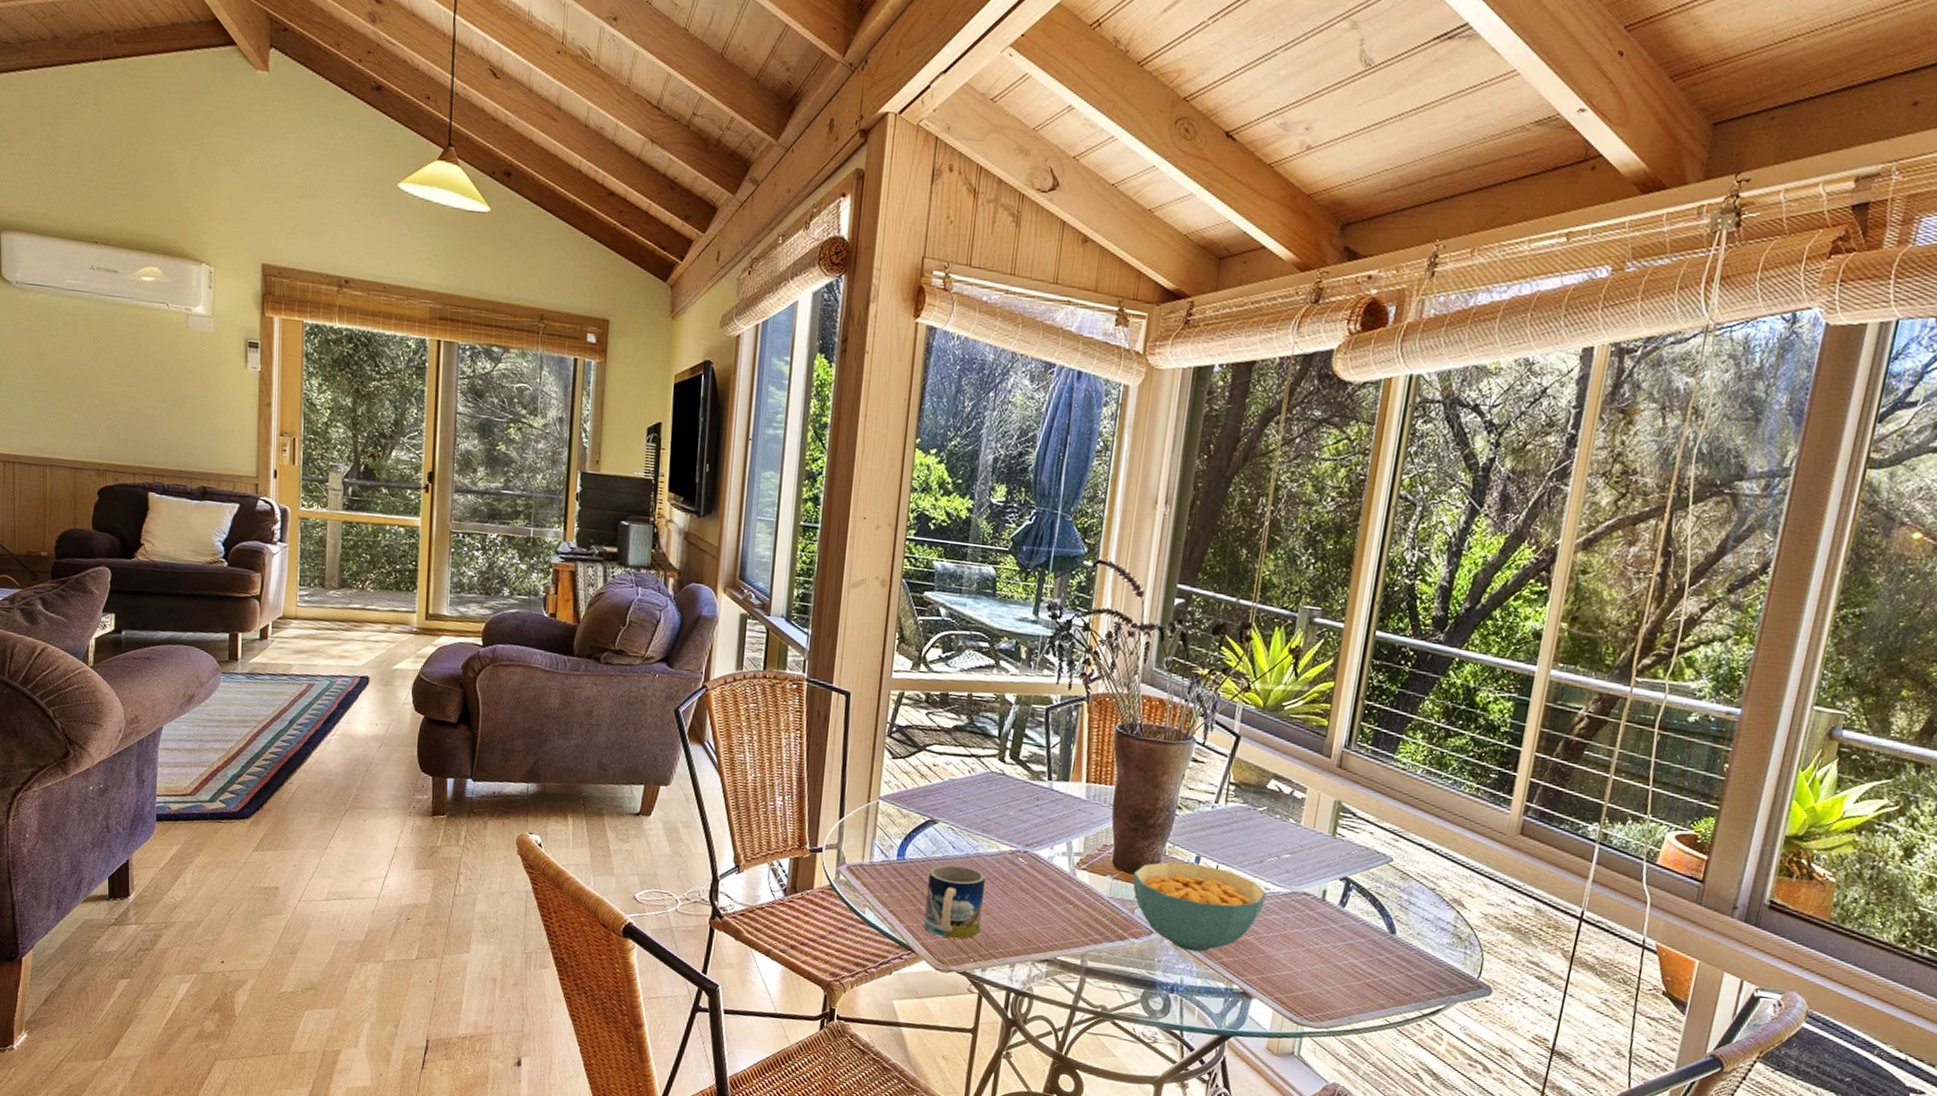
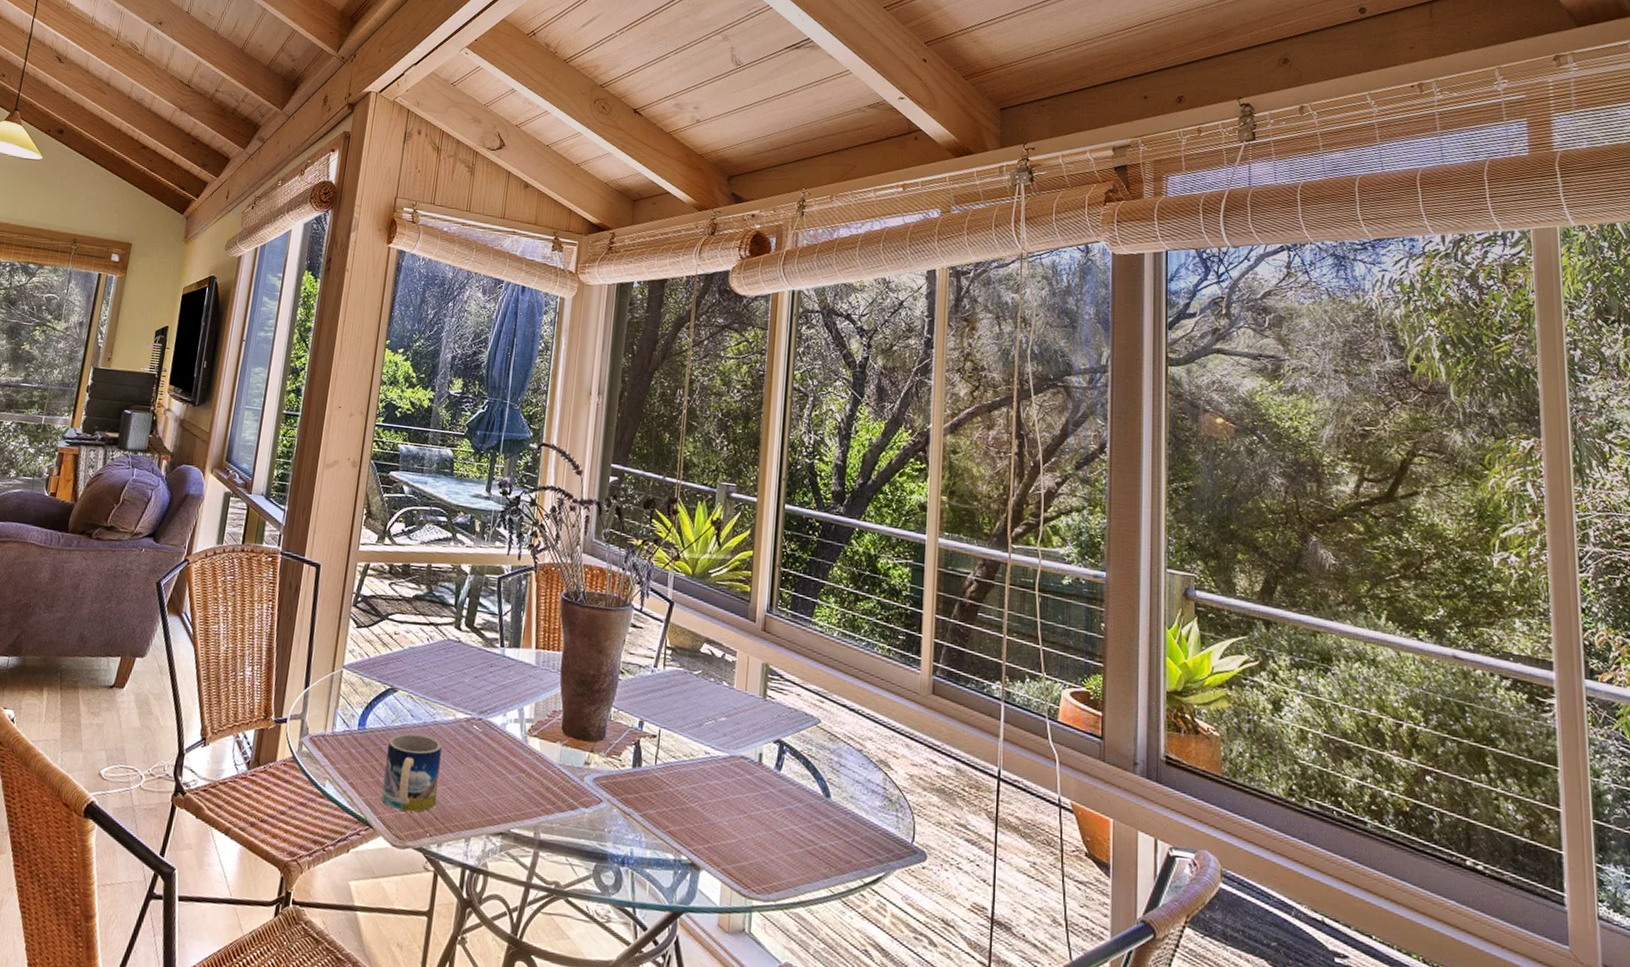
cereal bowl: present [1132,861,1266,952] -> none [581,726,706,821]

